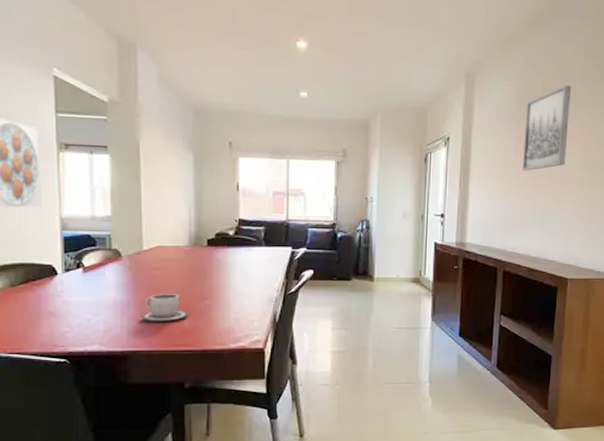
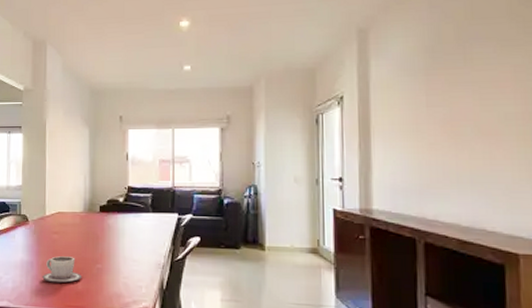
wall art: present [523,85,571,171] -> none [435,28,497,126]

